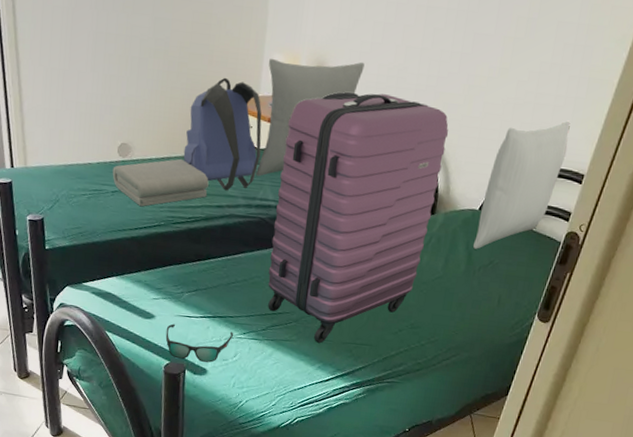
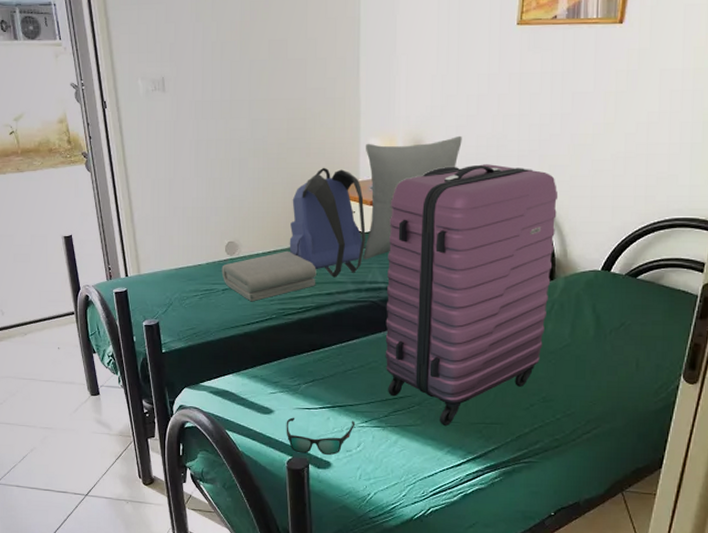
pillow: present [473,122,571,249] -> none [601,169,690,312]

